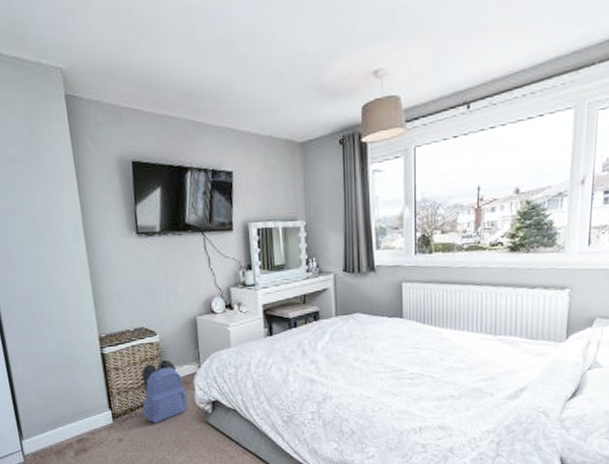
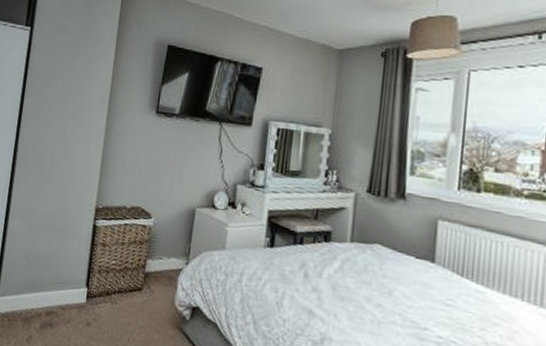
backpack: present [142,360,187,424] -> none [118,247,167,316]

